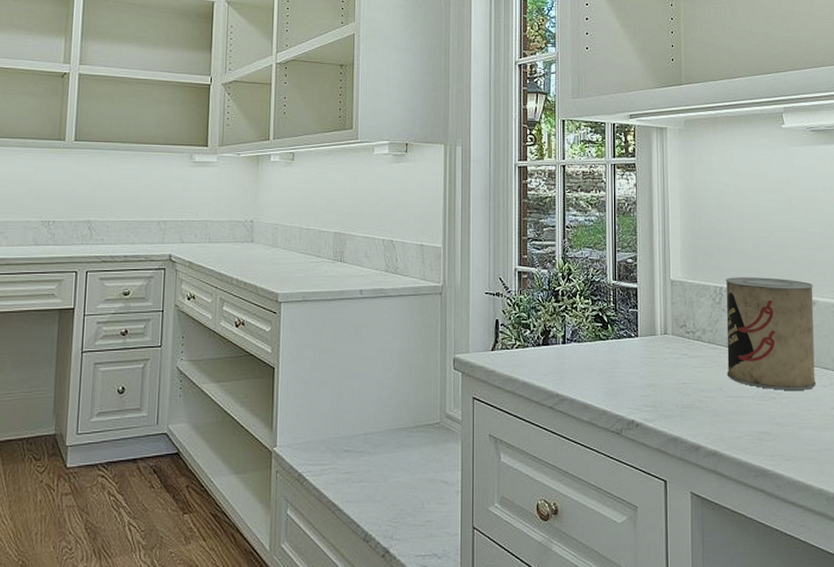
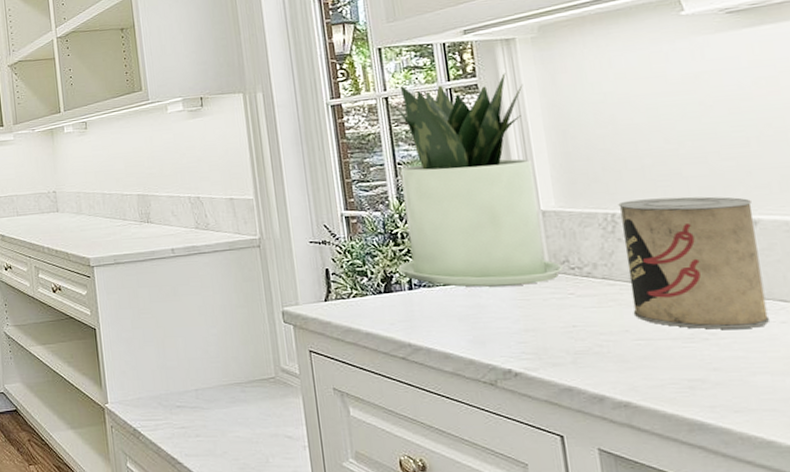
planter: none [556,157,682,345] -> present [395,73,564,287]

